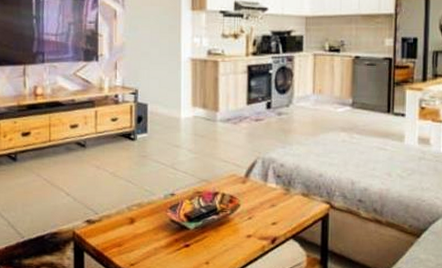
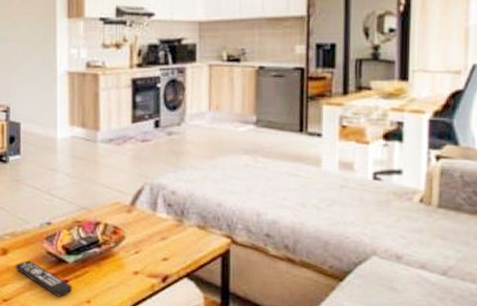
remote control: none [141,228,193,260] -> present [15,260,73,297]

